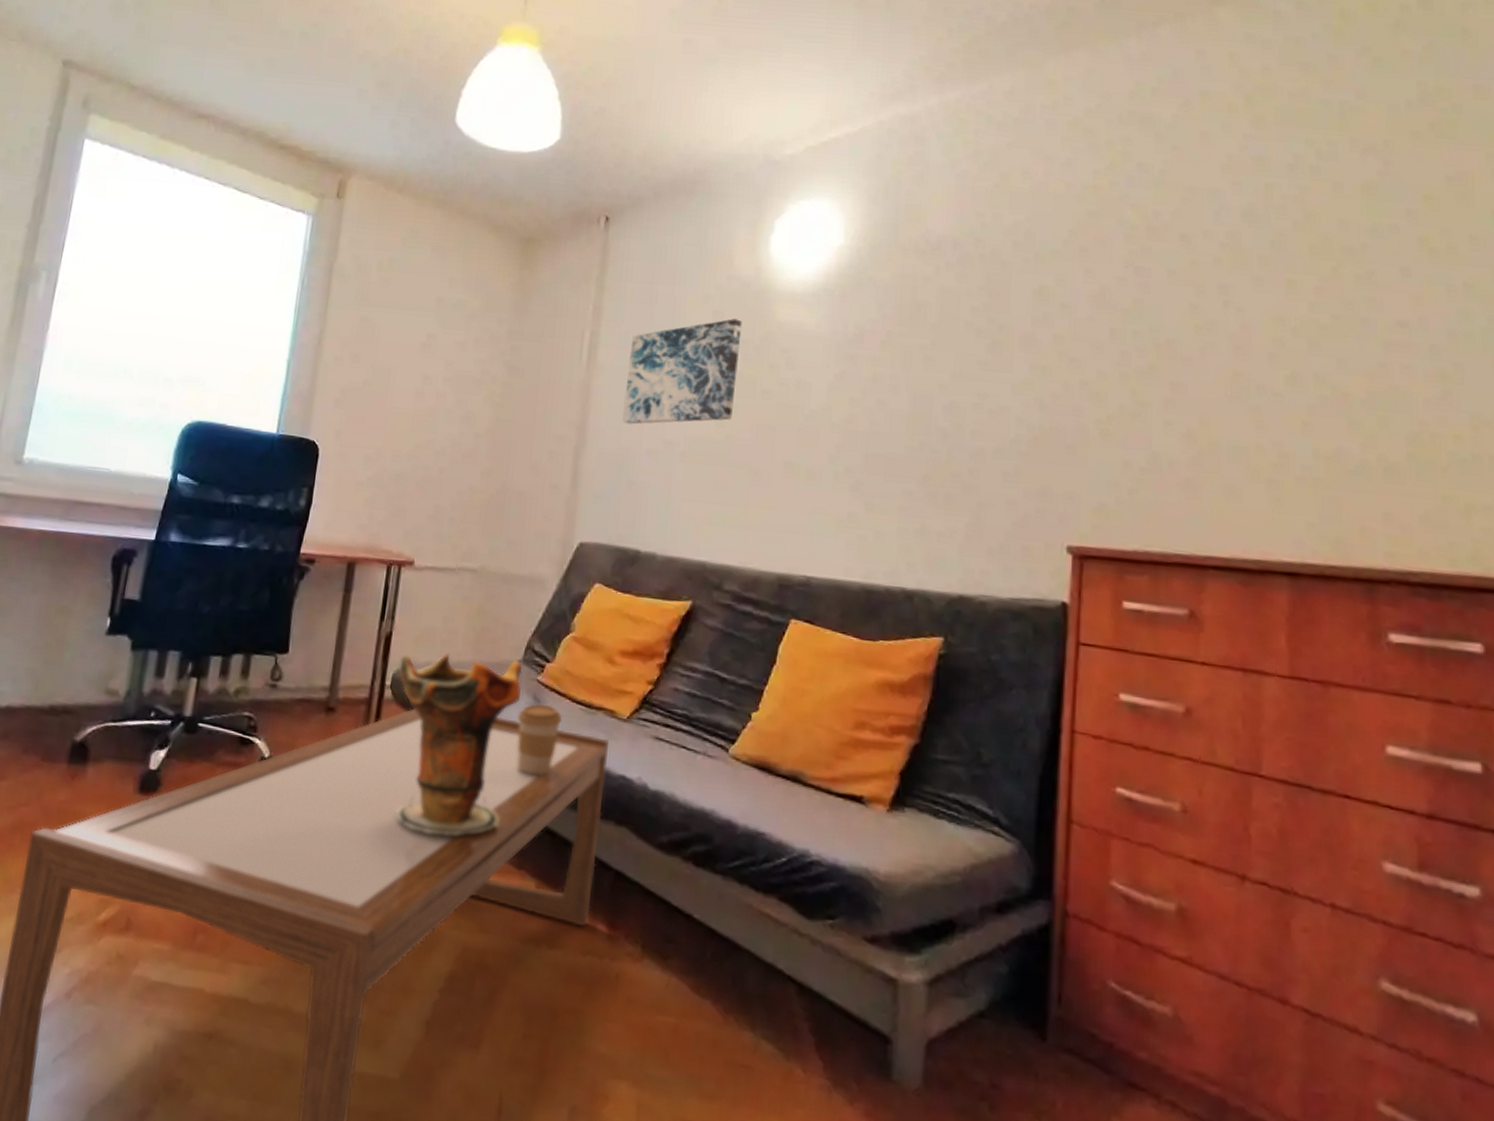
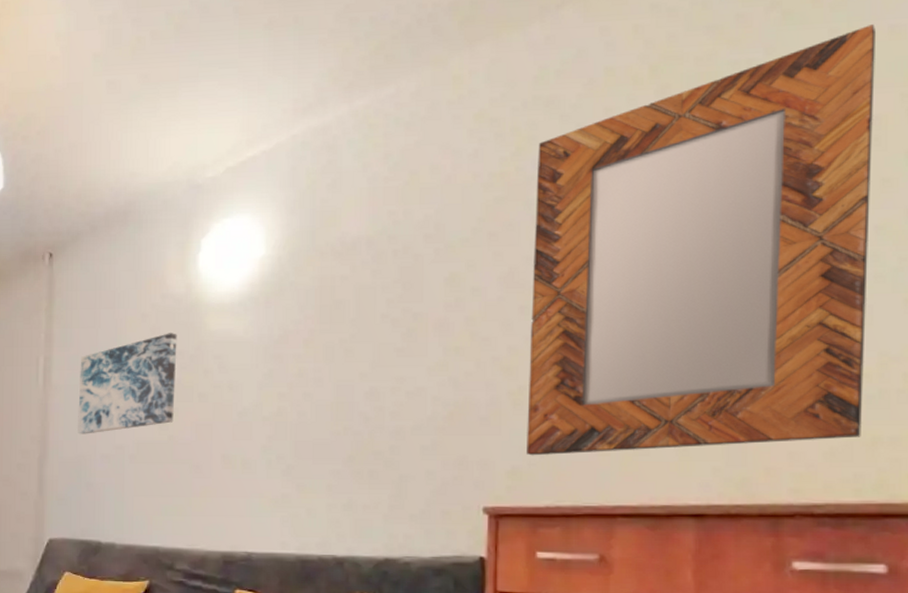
home mirror: none [1114,81,1461,503] -> present [527,23,875,456]

